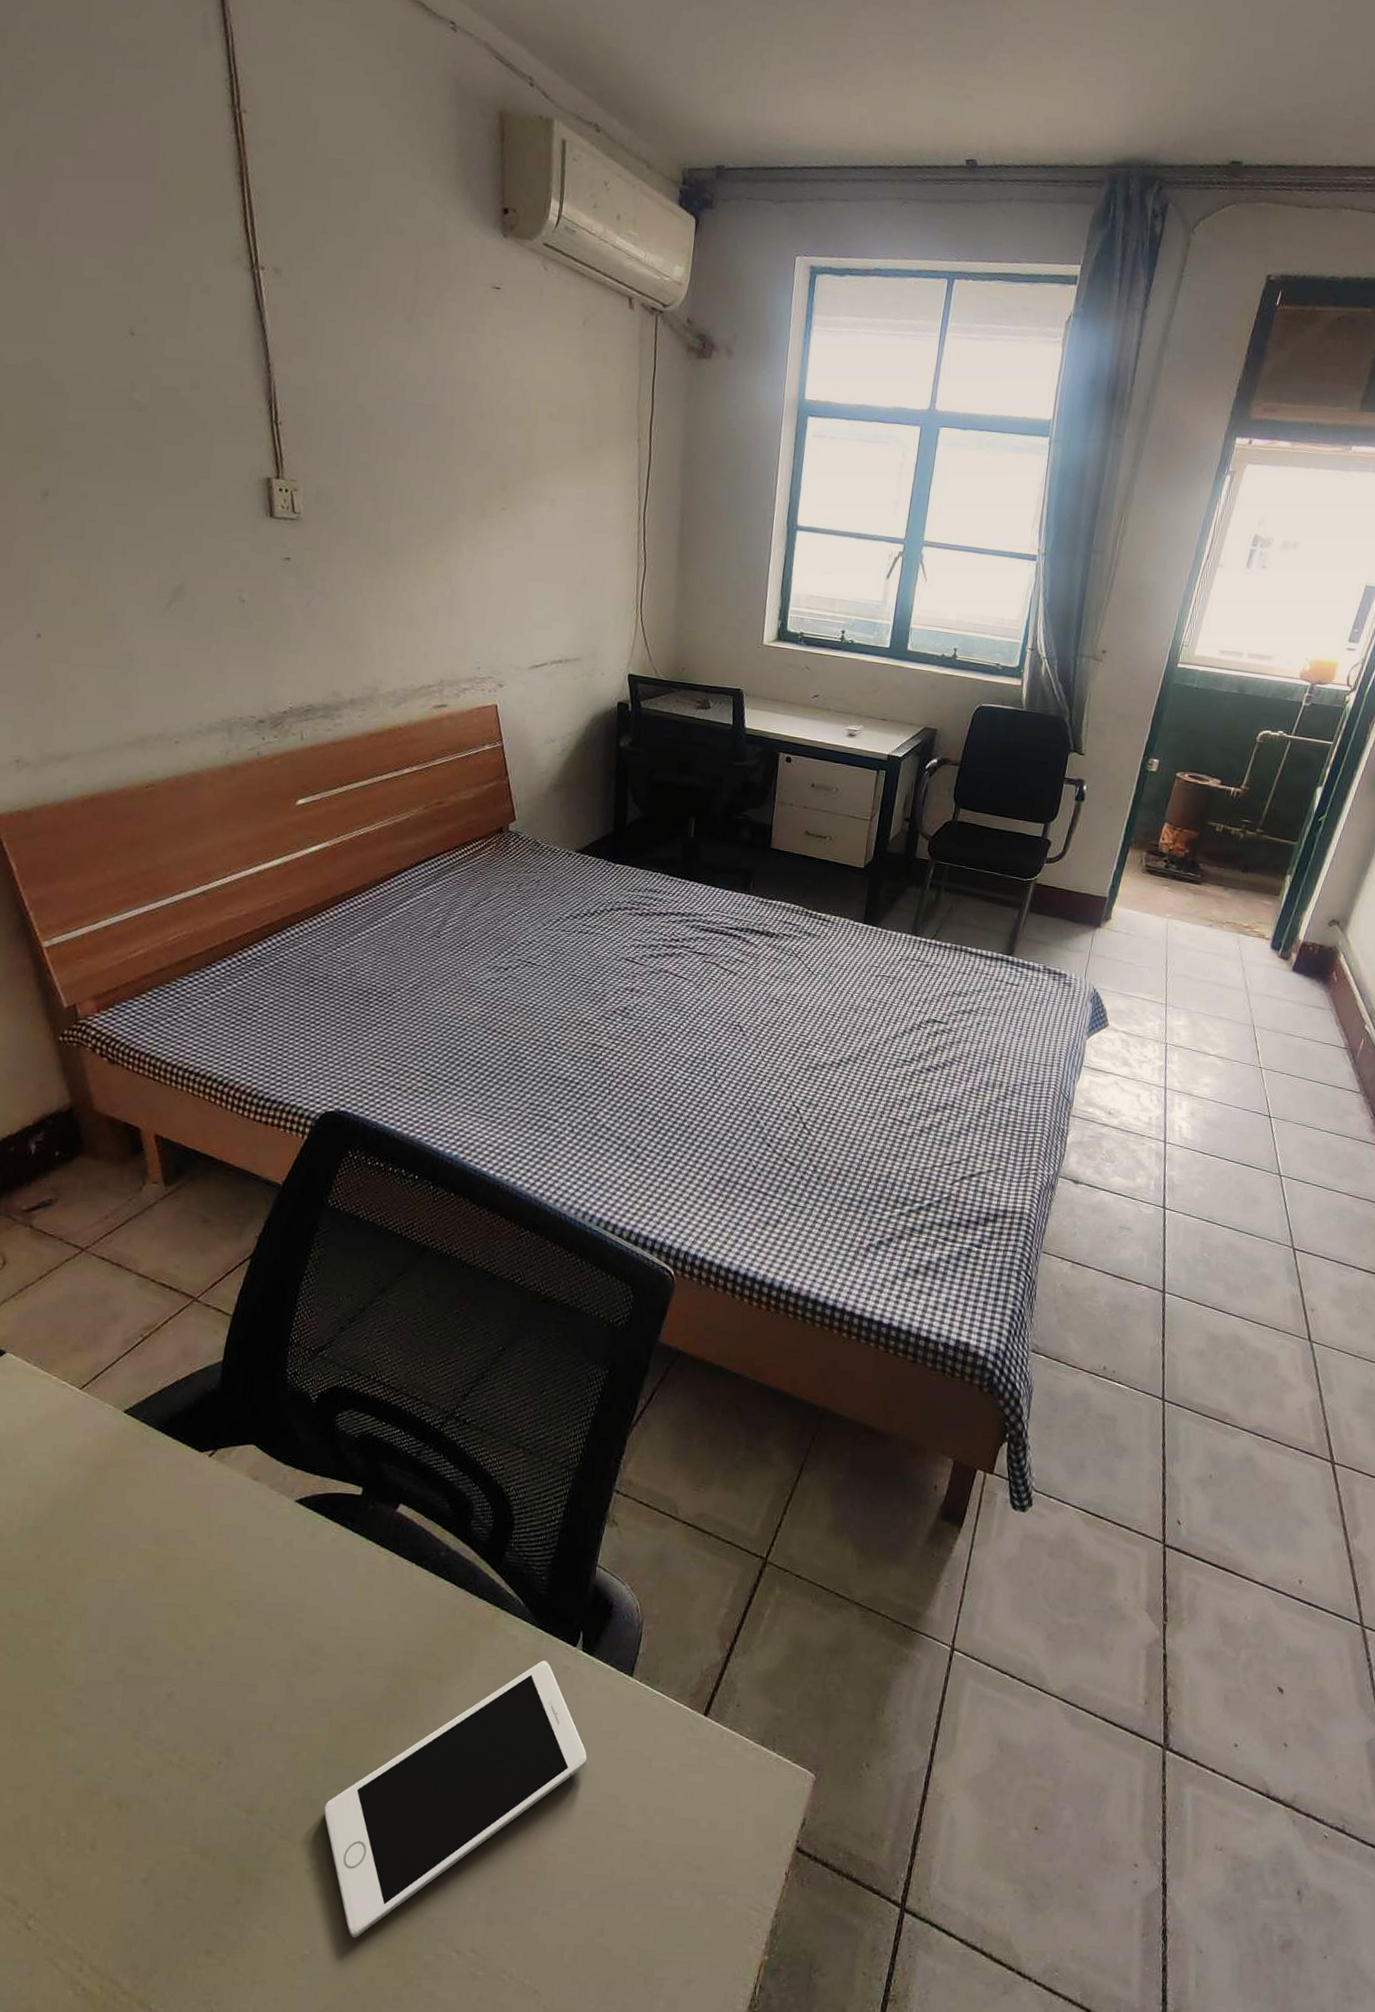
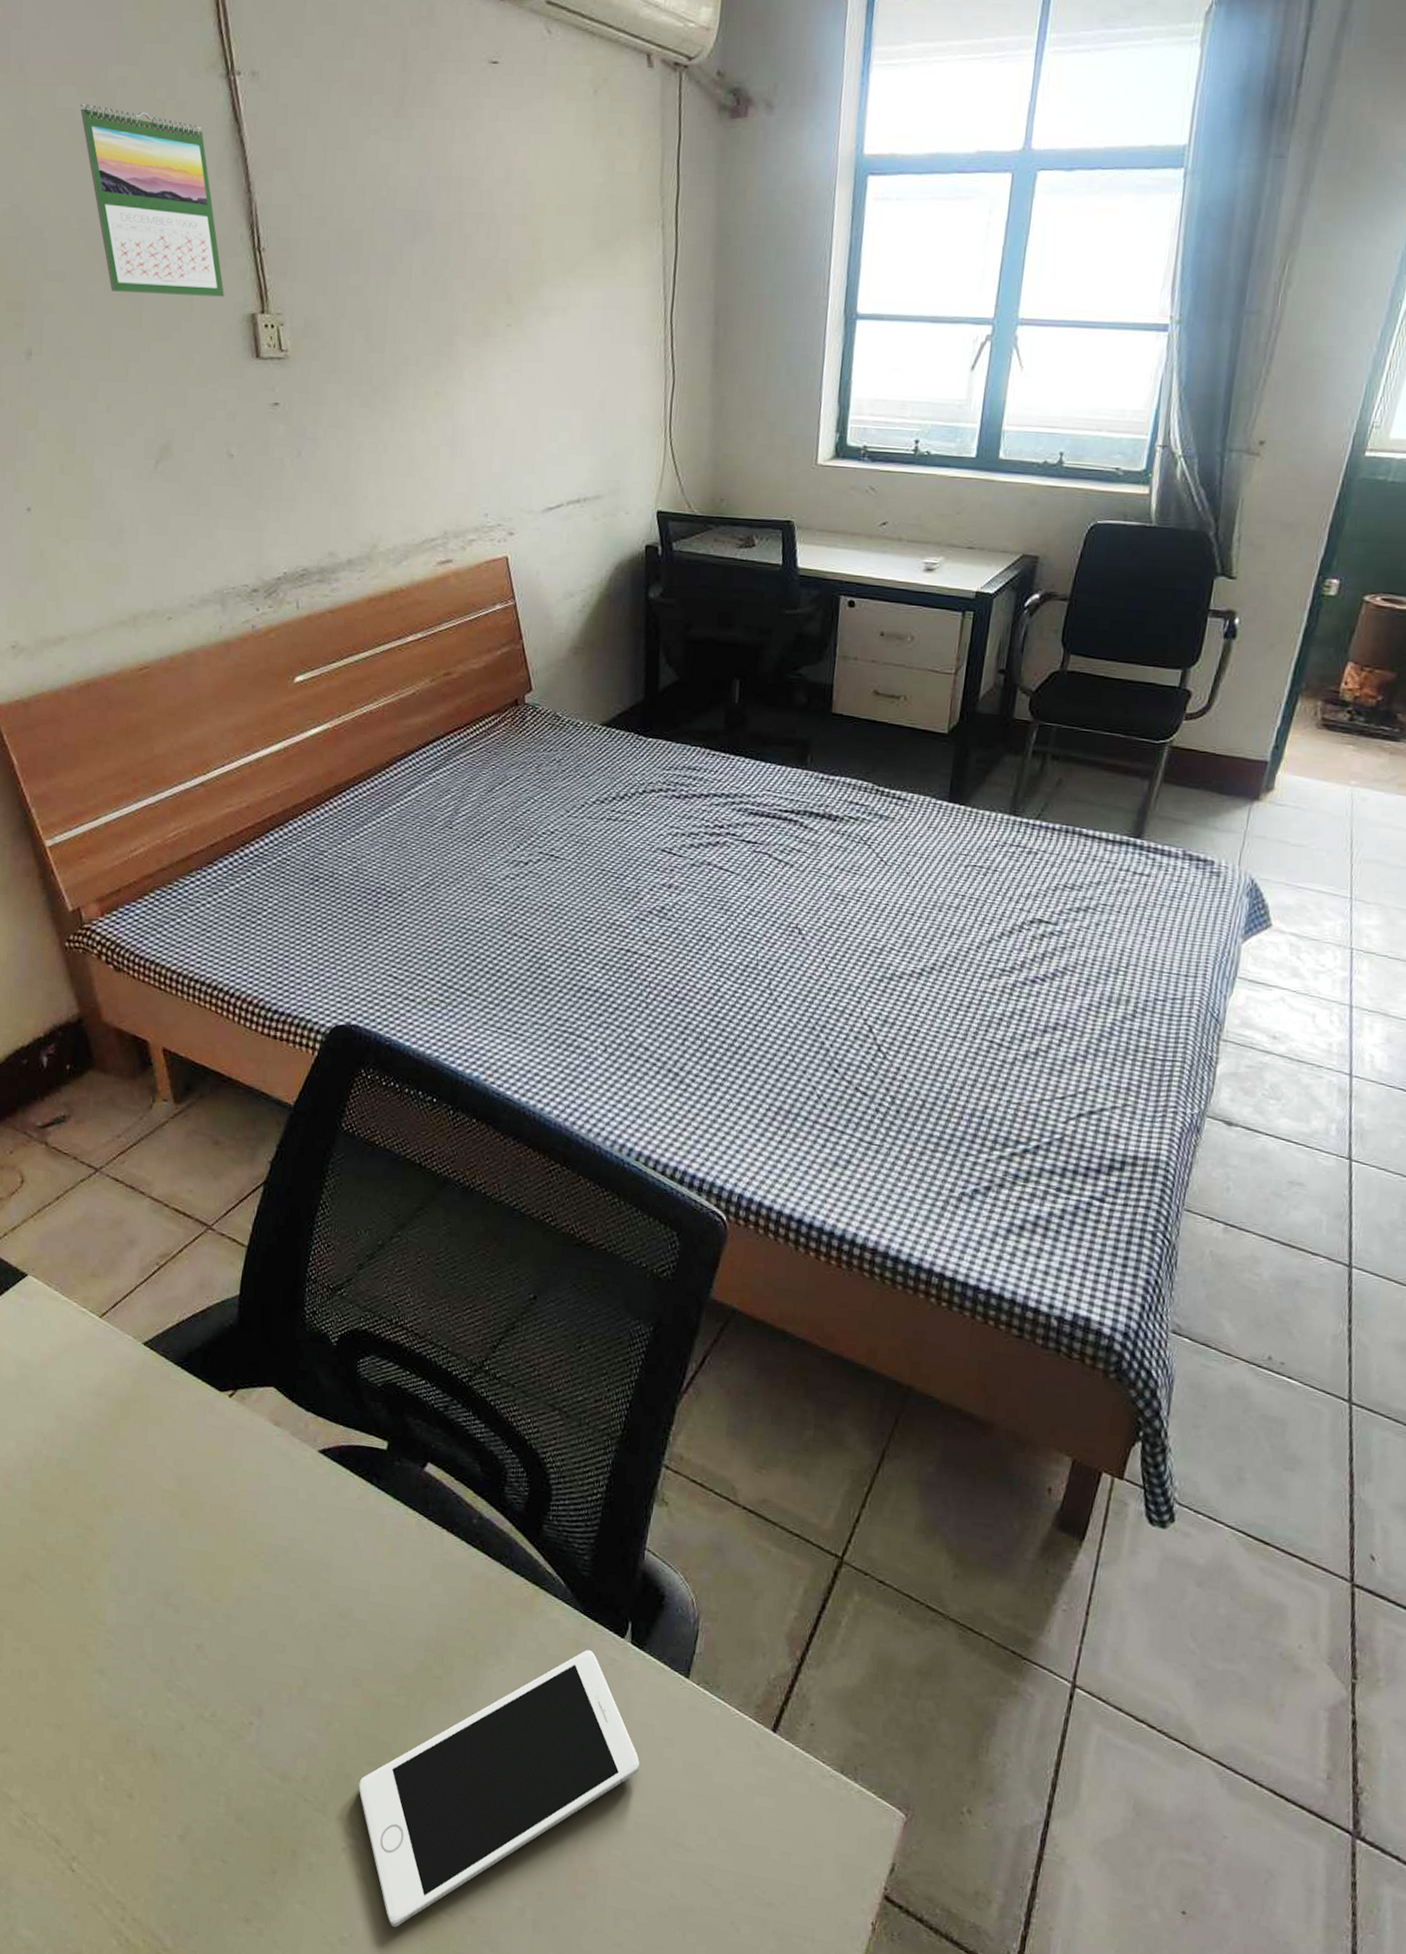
calendar: none [106,276,242,461] -> present [80,104,224,297]

